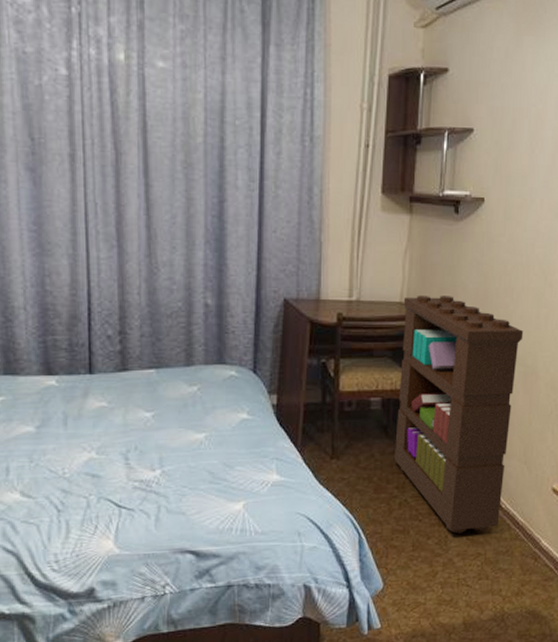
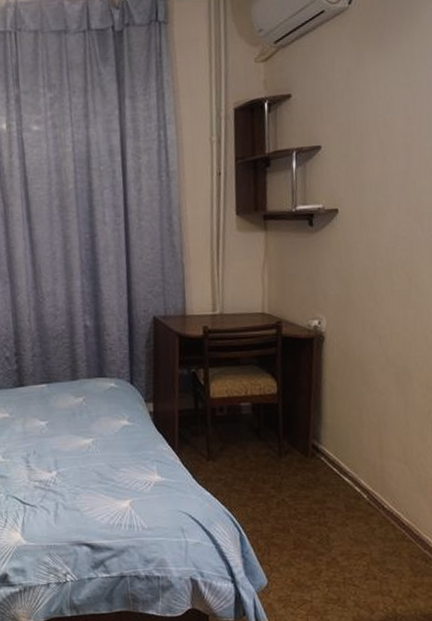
bookshelf: present [394,295,524,534] -> none [265,303,392,533]

